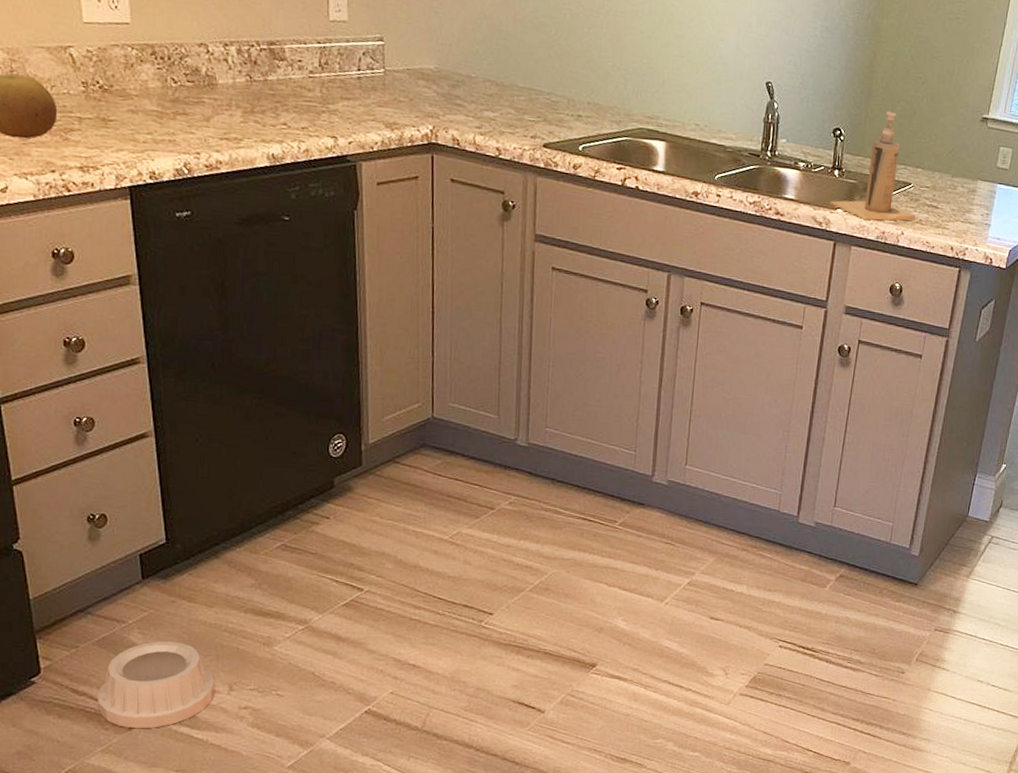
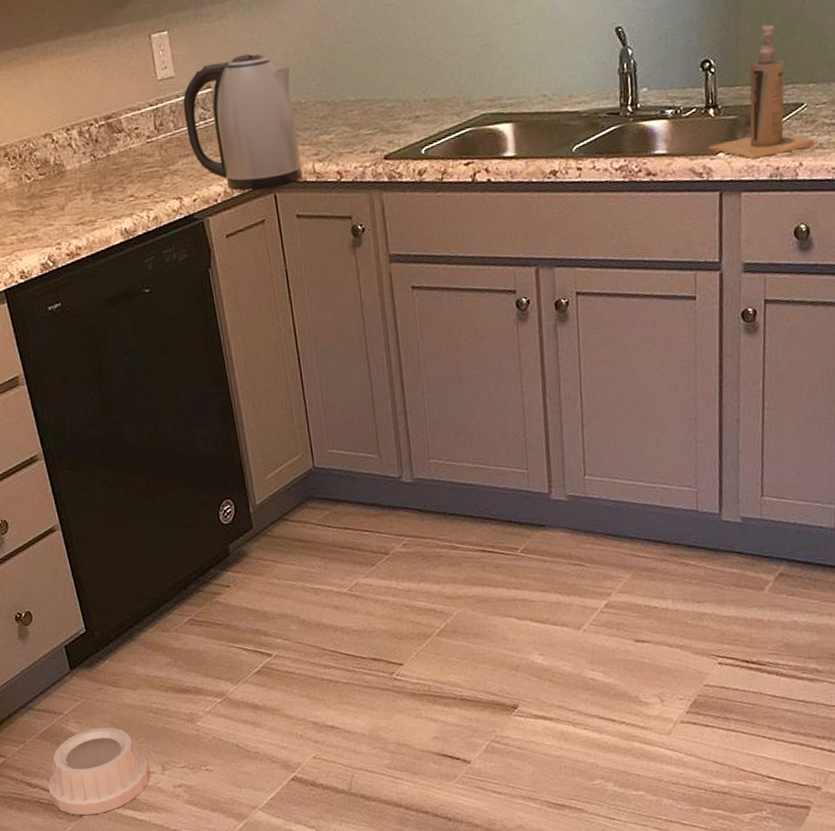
kettle: none [351,17,464,150] -> present [182,53,303,192]

